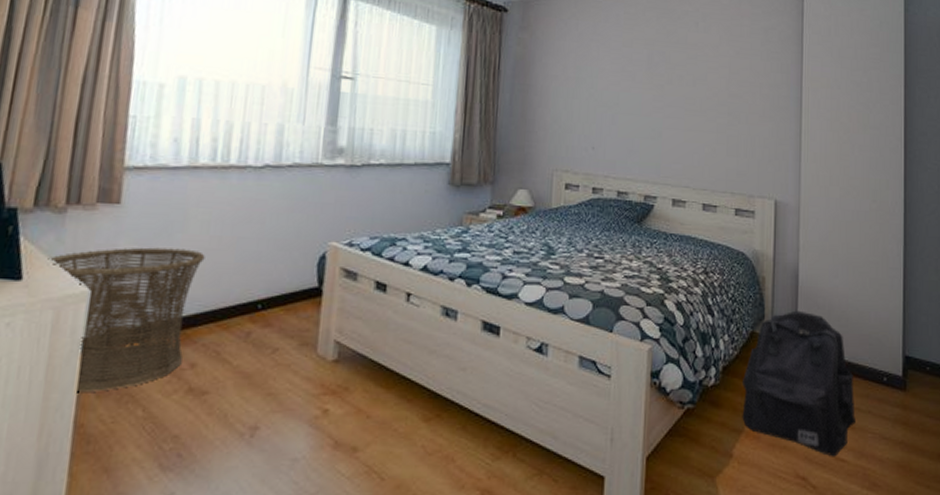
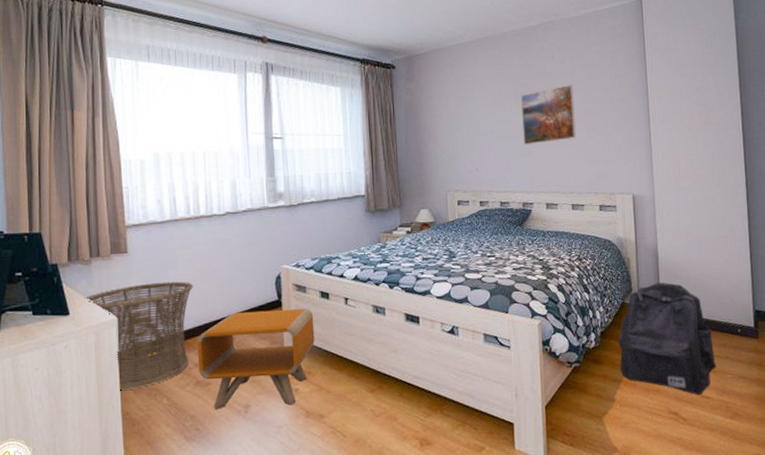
nightstand: none [194,298,363,431] -> present [196,308,315,410]
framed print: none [652,60,718,126] -> present [521,85,576,145]

